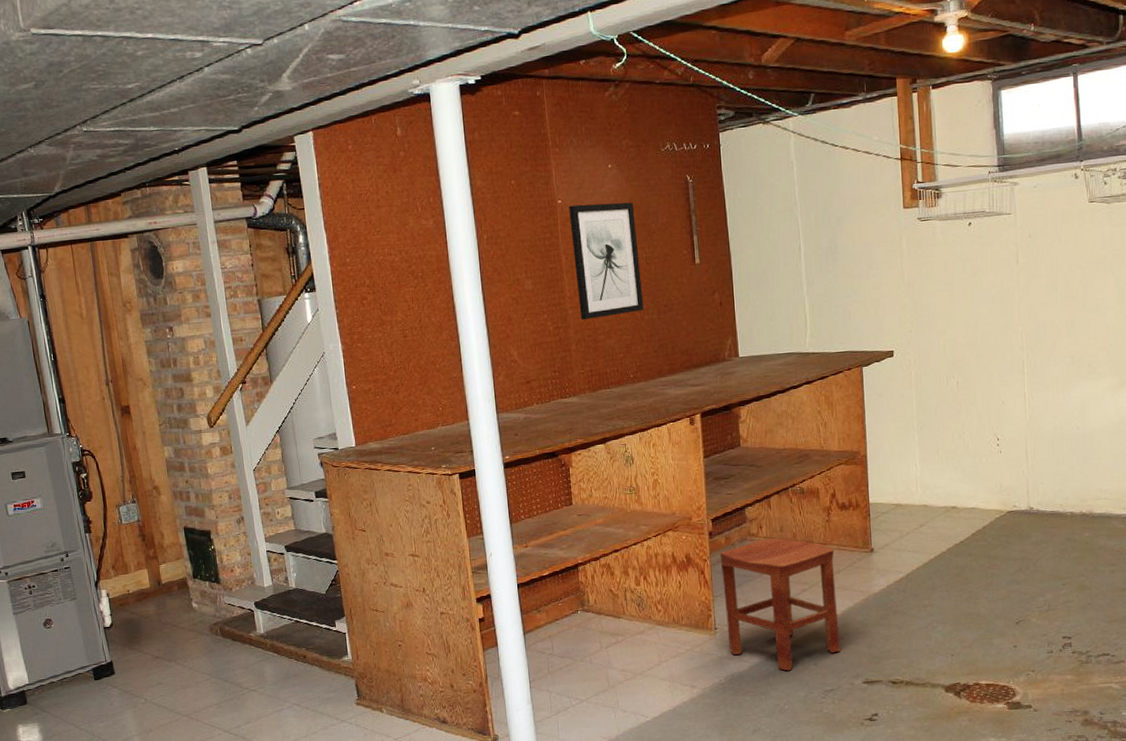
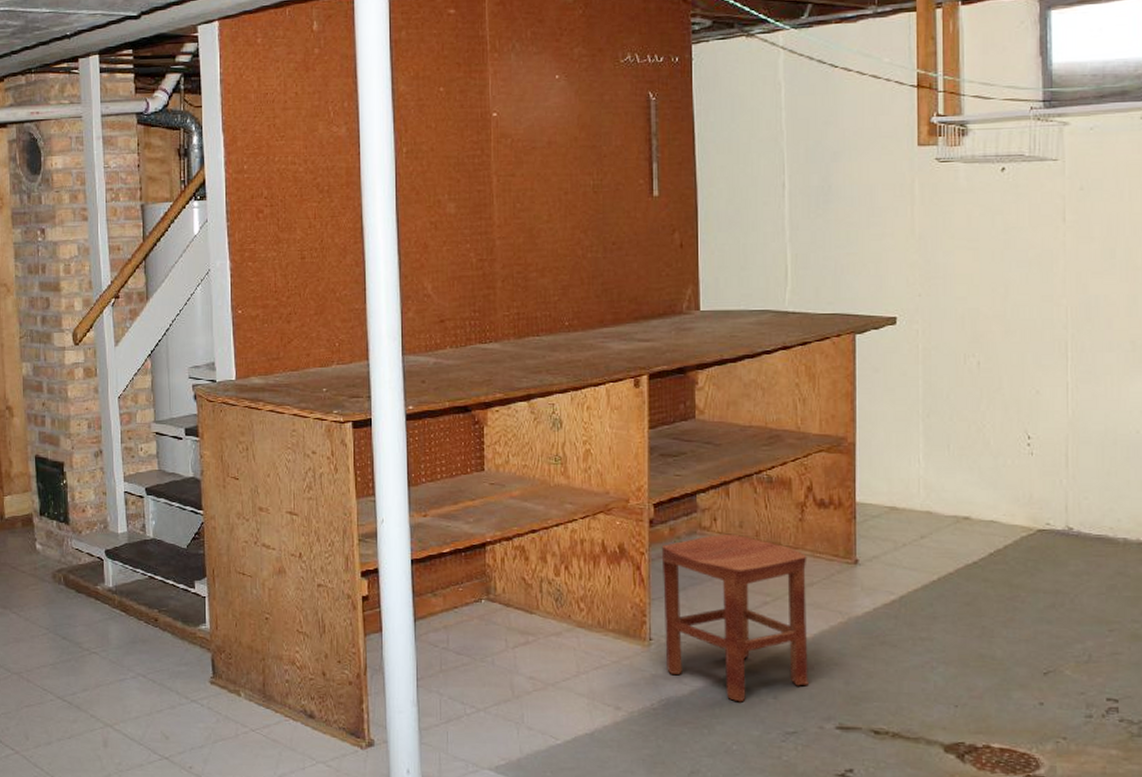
wall art: present [569,202,644,320] -> none [505,119,587,253]

